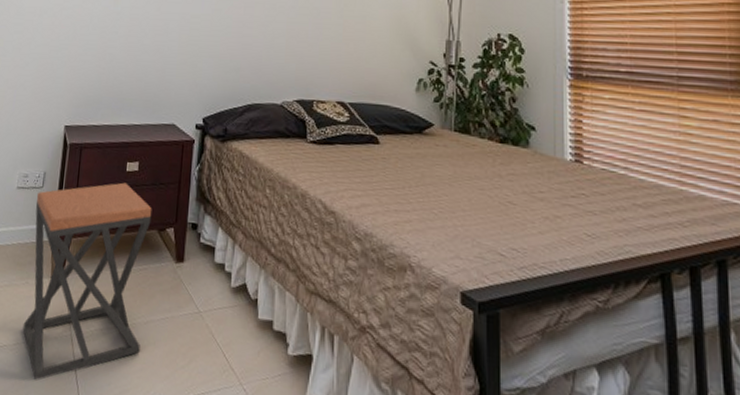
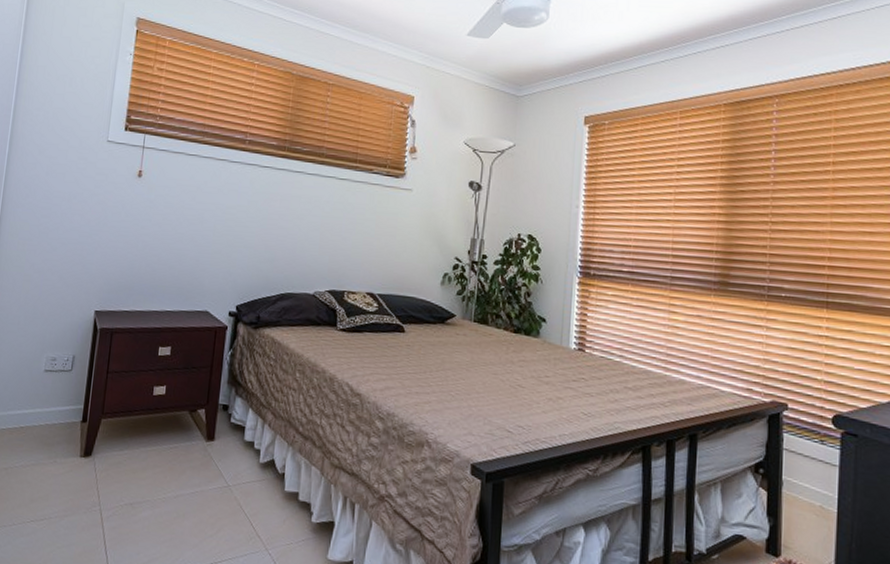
stool: present [22,182,152,380] -> none [50,366,184,552]

